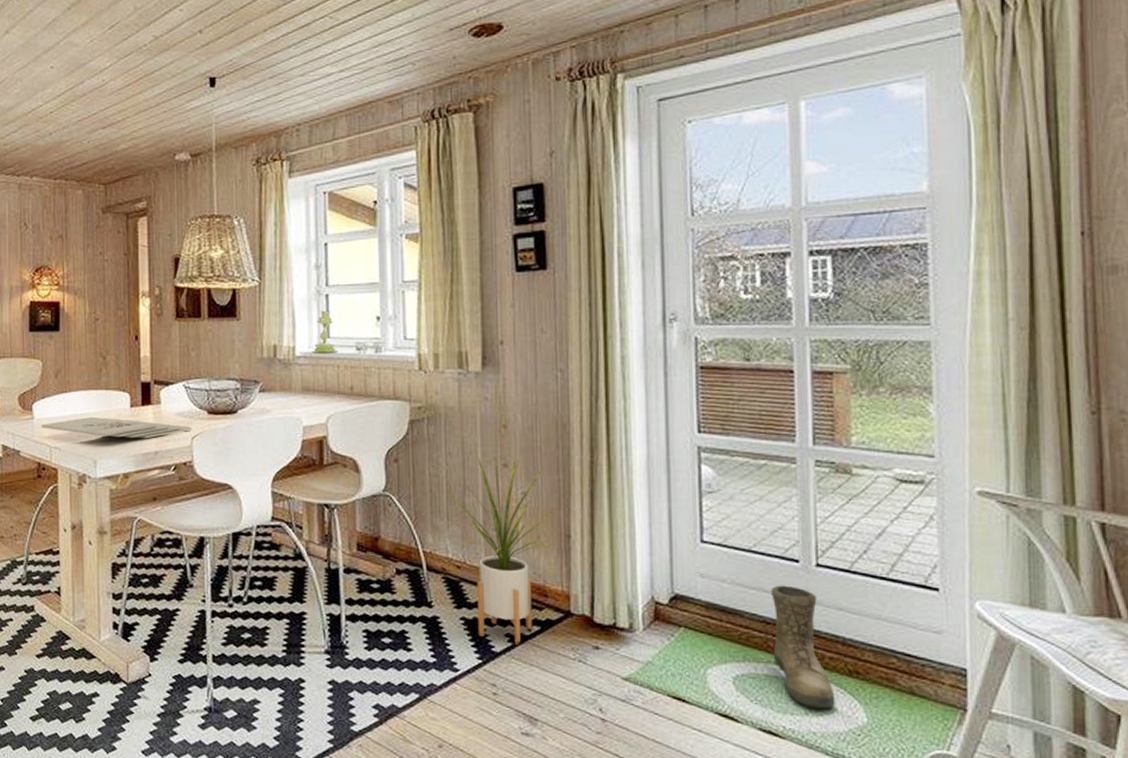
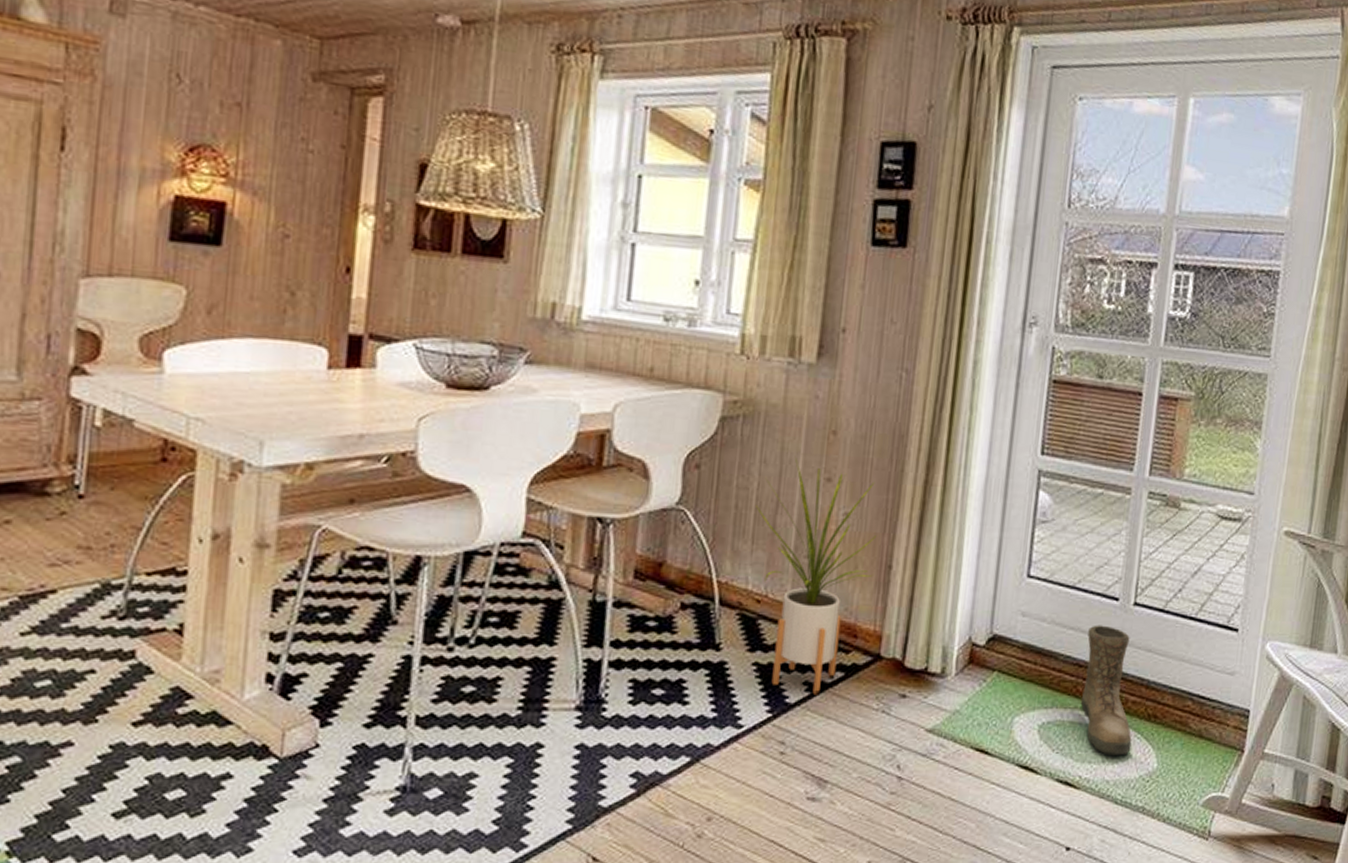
placemat: present [41,416,192,439] -> none [174,377,420,416]
candlestick: present [311,311,338,355] -> none [603,264,640,323]

